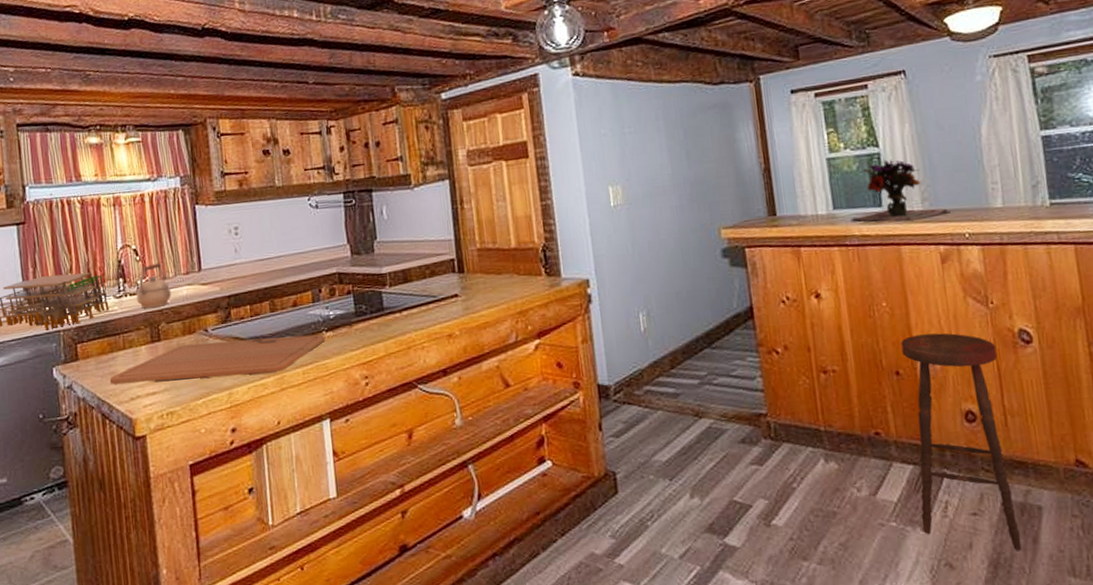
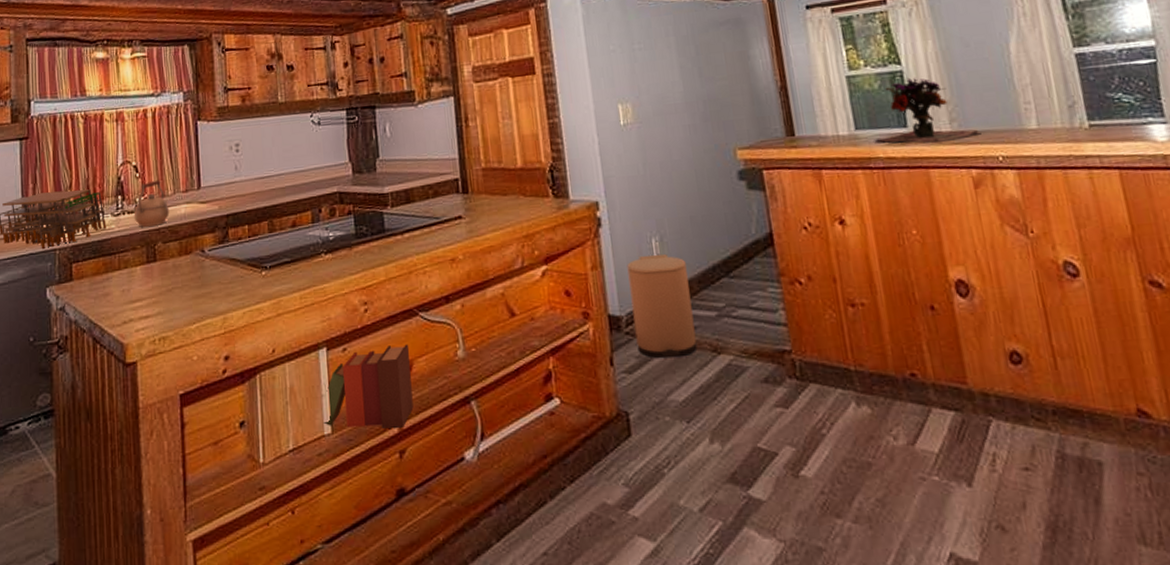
chopping board: present [109,334,326,384] -> none [102,256,324,307]
books: none [329,414,414,492] -> present [323,344,414,429]
pedal bin: none [615,327,680,423] -> present [627,253,697,359]
bar stool: present [901,333,1022,551] -> none [934,264,1083,514]

